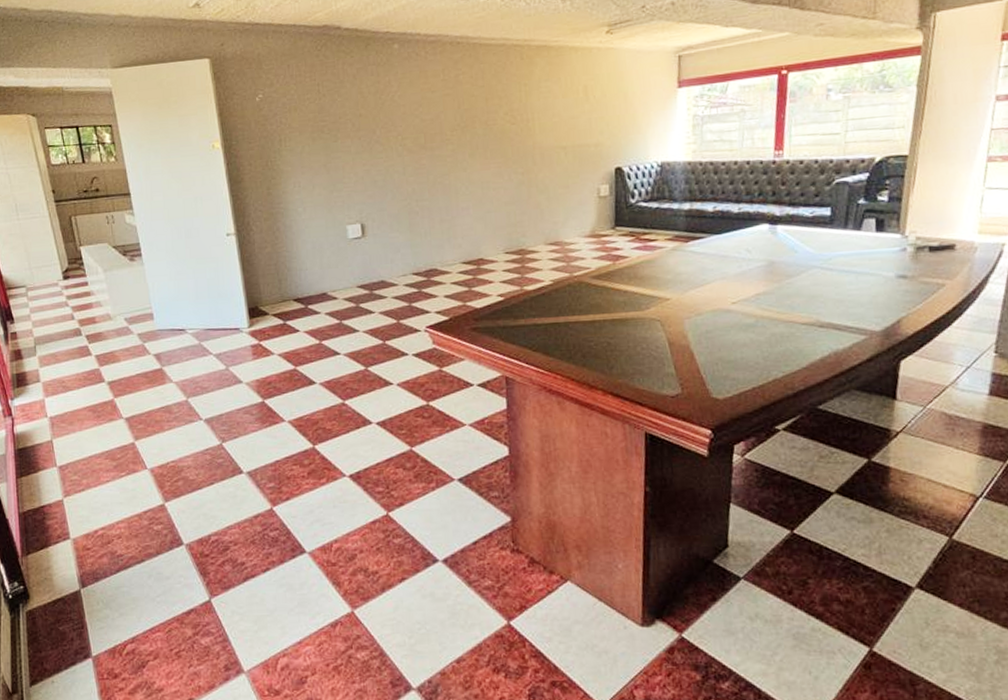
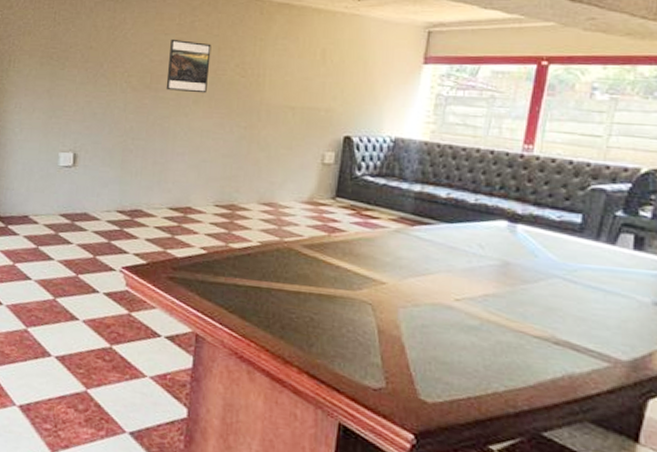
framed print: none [438,95,481,148] -> present [165,39,212,94]

